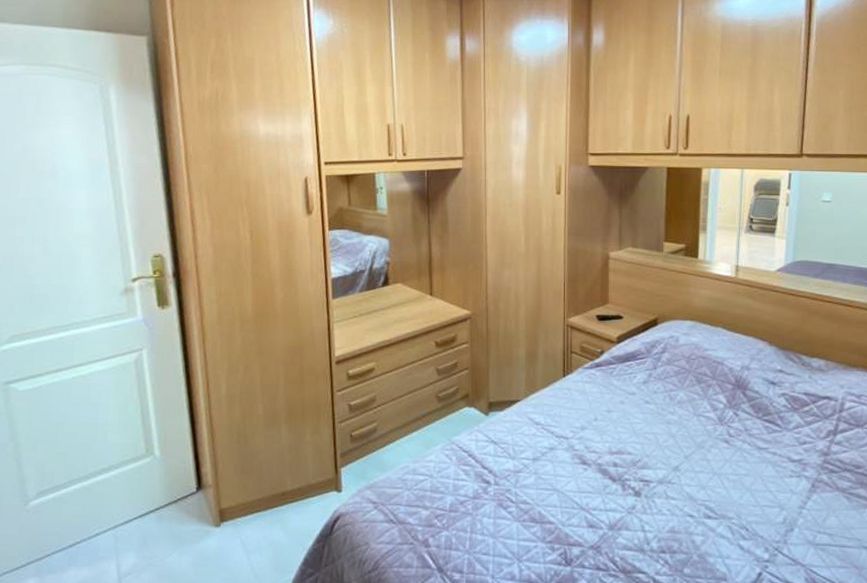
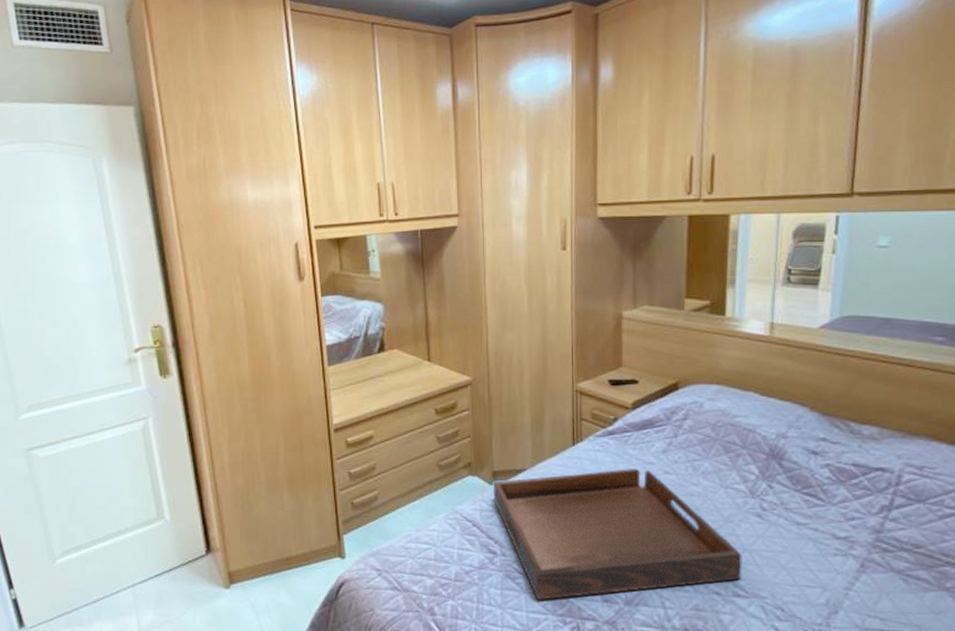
serving tray: none [488,399,712,528] -> present [492,469,742,600]

